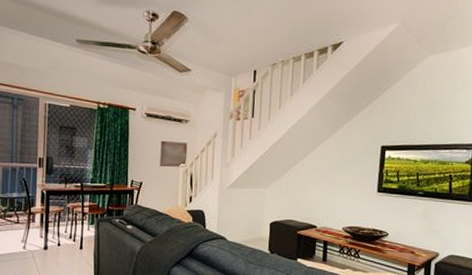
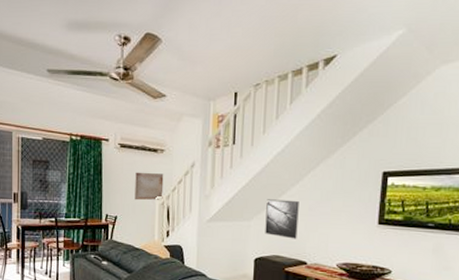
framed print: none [280,168,310,205] -> present [265,199,299,239]

